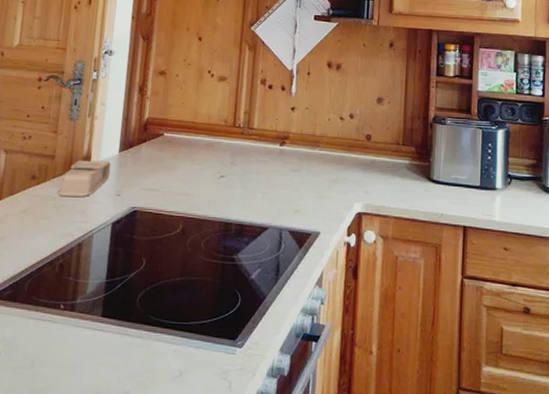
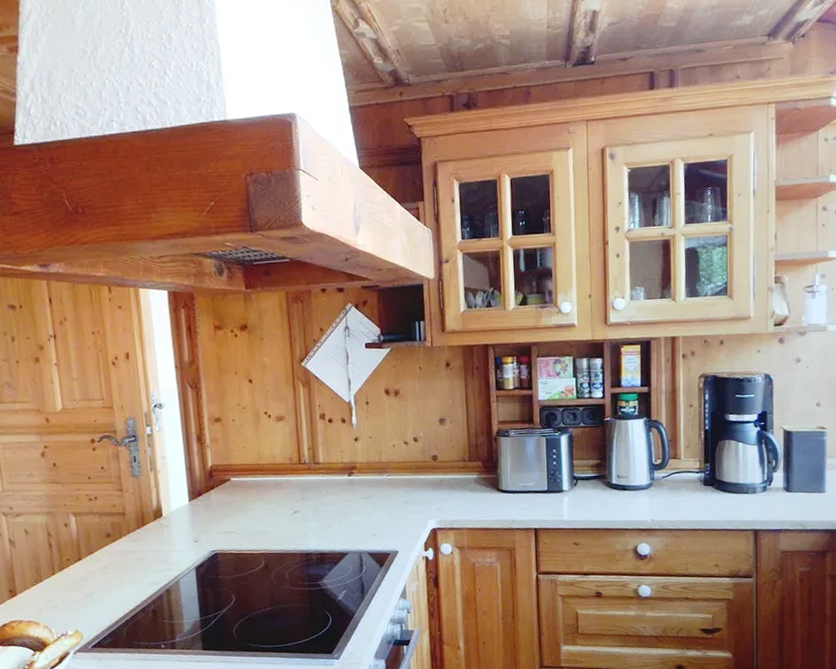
butter dish: present [57,160,111,197] -> none [135,511,184,550]

